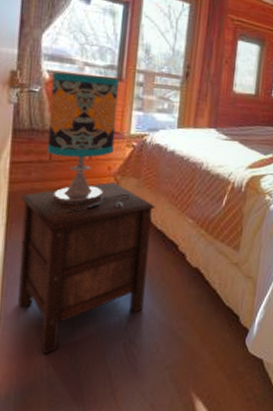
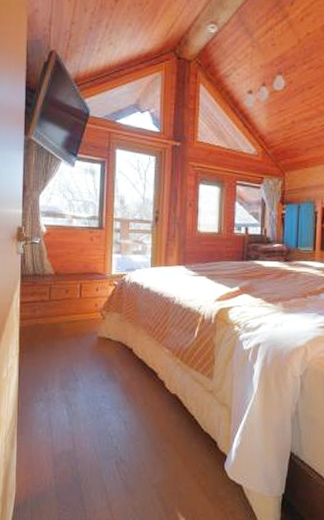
nightstand: present [17,182,155,355] -> none [29,317,136,468]
table lamp: present [46,71,131,213] -> none [46,225,115,345]

